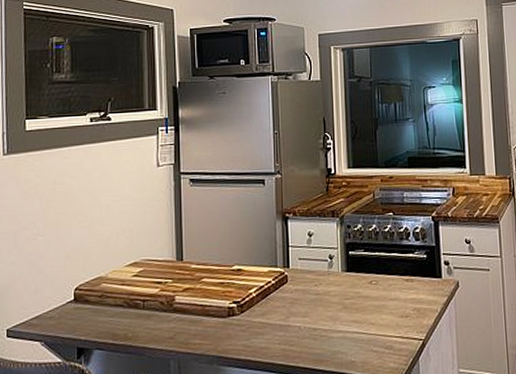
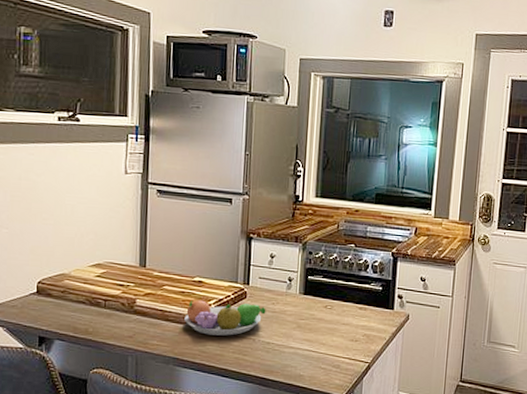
fruit bowl: none [226,288,309,327] -> present [184,300,266,336]

